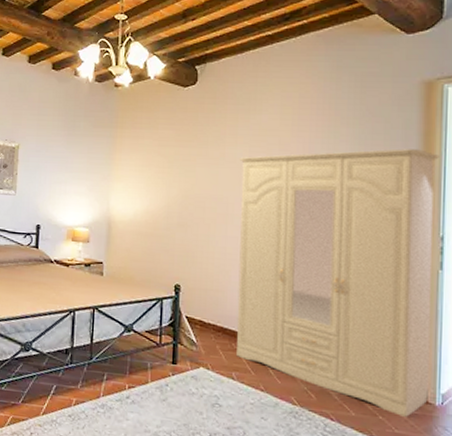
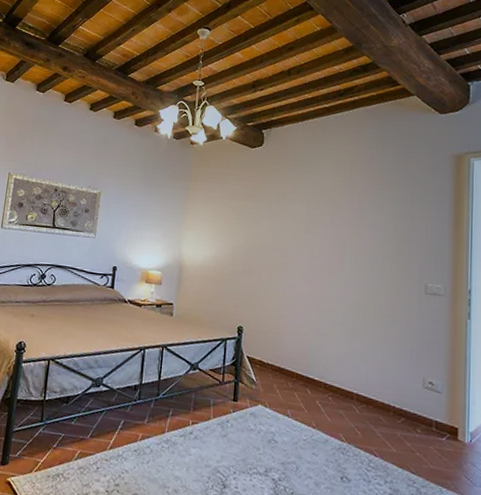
armoire: present [236,149,440,417] -> none [292,211,467,454]

